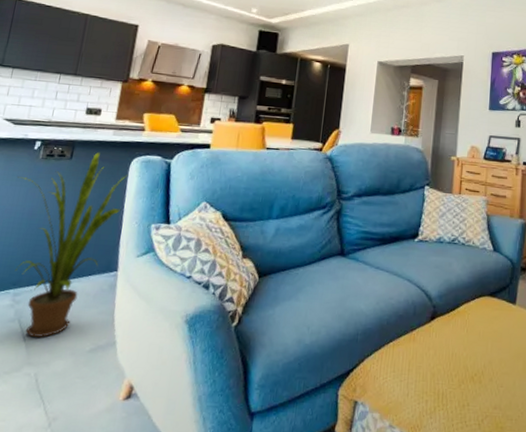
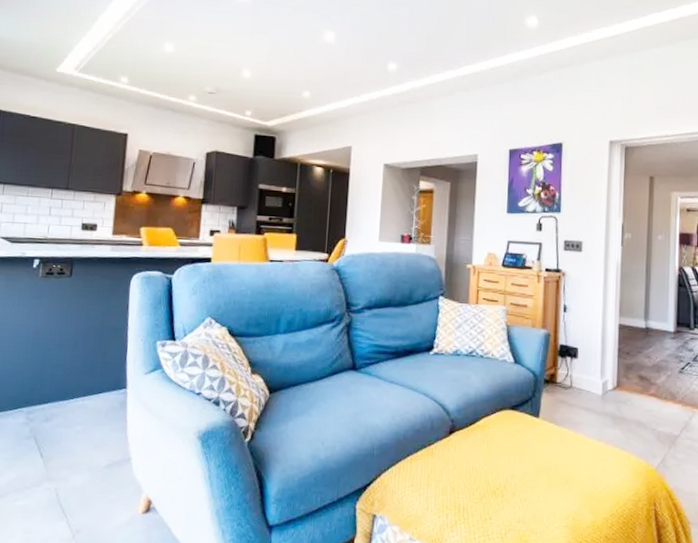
house plant: present [15,151,127,337] -> none [20,268,129,454]

